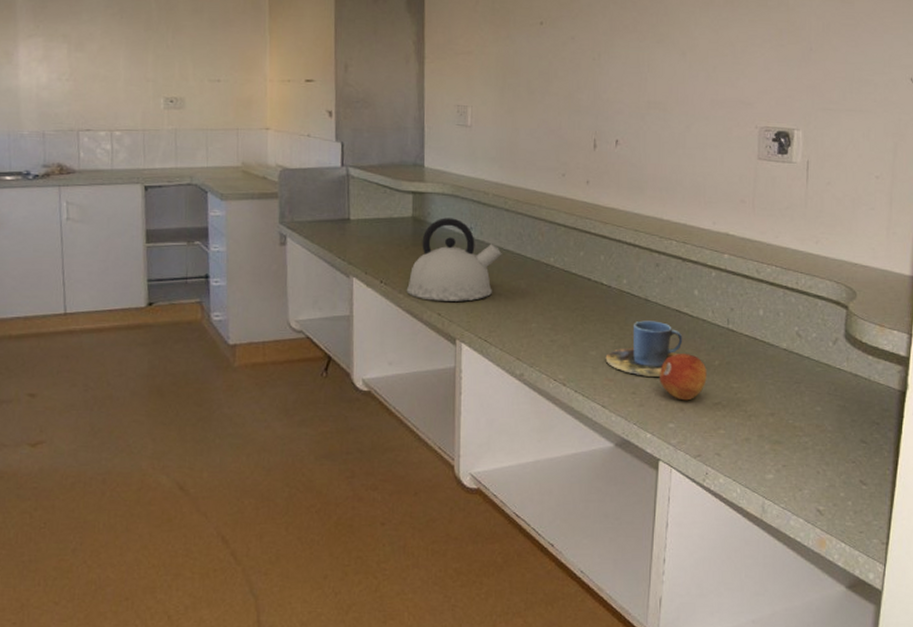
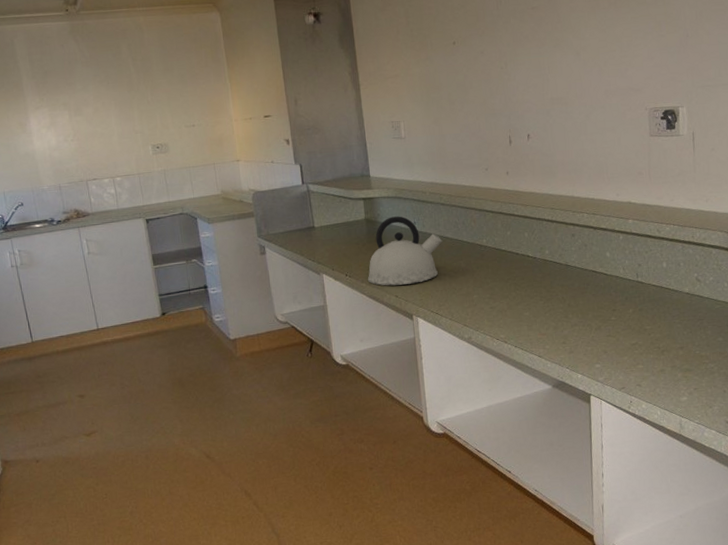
cup: present [605,320,683,377] -> none [537,282,601,328]
fruit: present [660,354,707,401] -> none [584,306,624,345]

